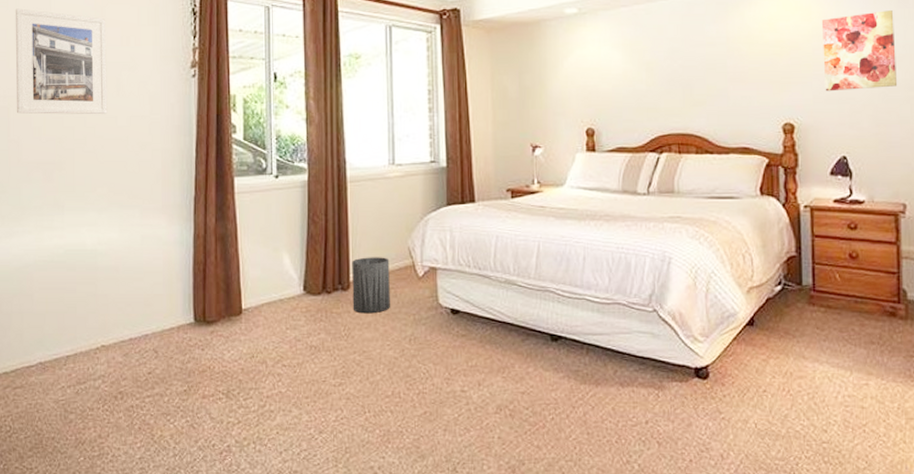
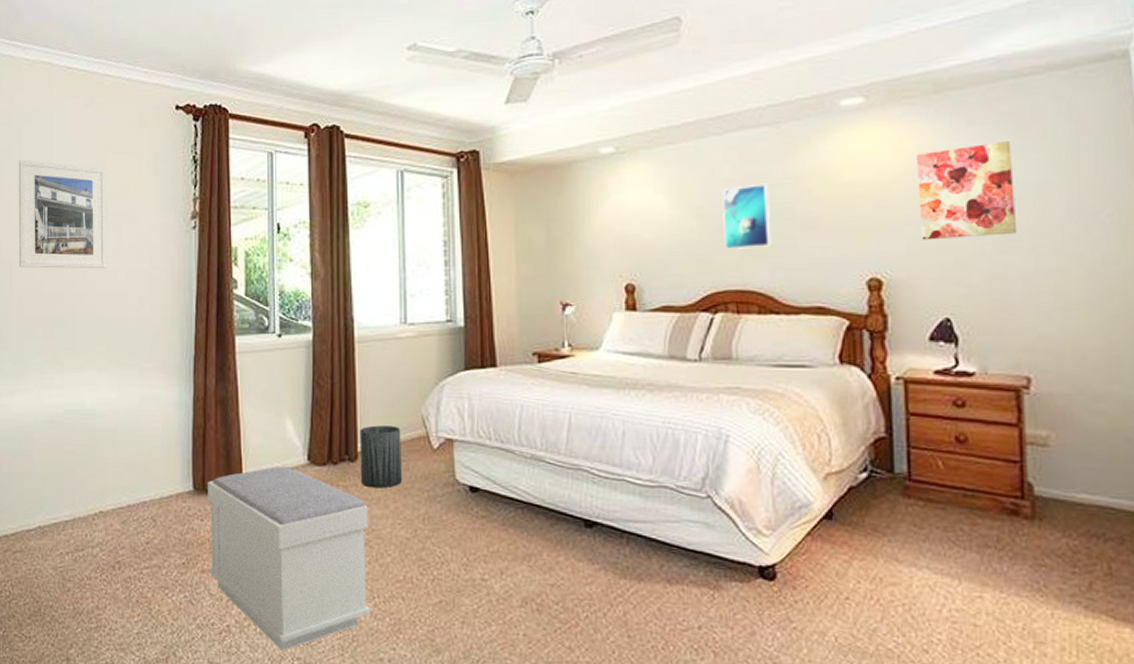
bench: none [208,296,363,466] -> present [208,465,372,651]
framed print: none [666,42,708,98] -> present [721,183,772,249]

